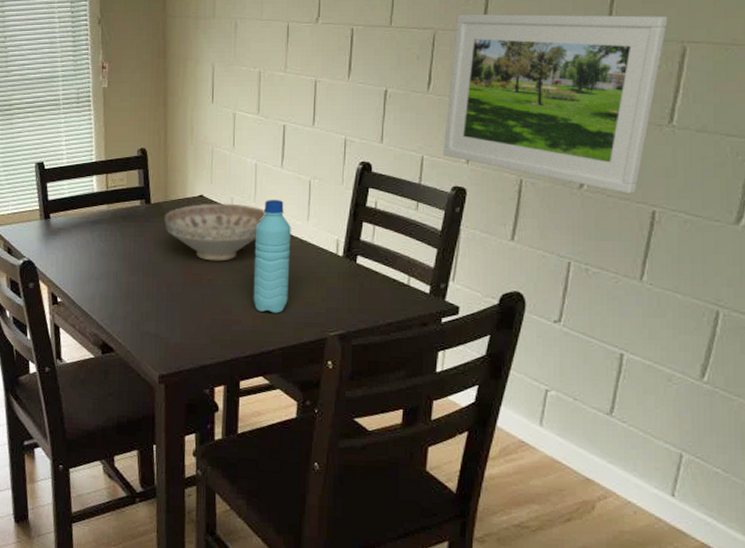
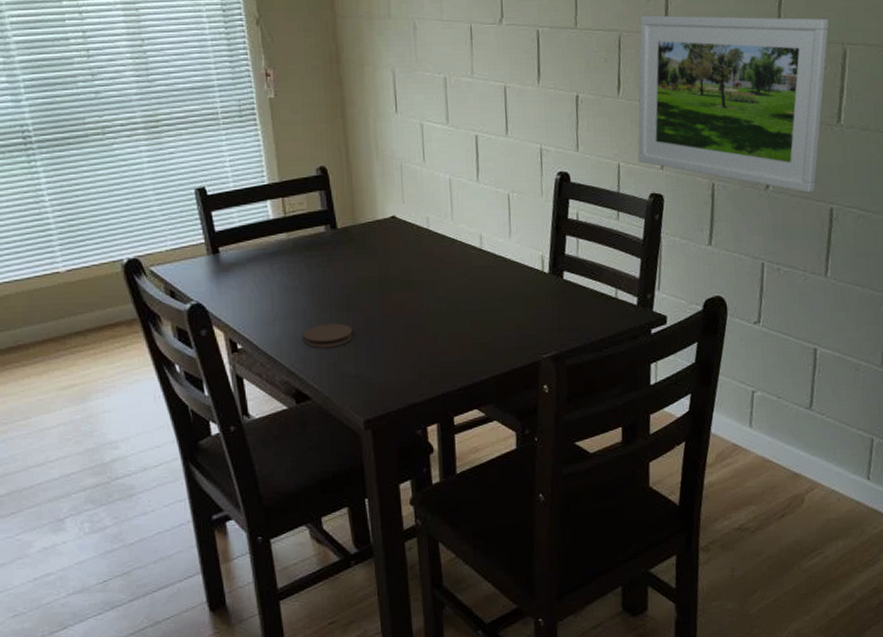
coaster: none [113,286,156,308] -> present [303,323,354,348]
decorative bowl: present [164,203,266,261] -> none [354,223,465,289]
water bottle: present [253,200,291,313] -> none [455,217,497,340]

